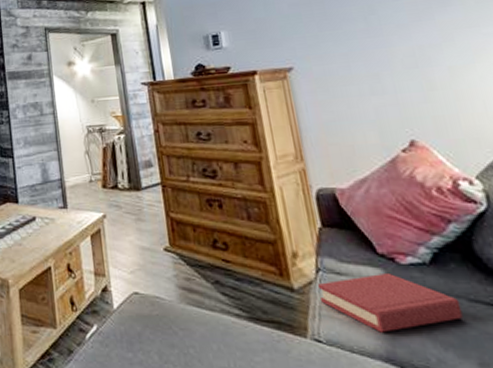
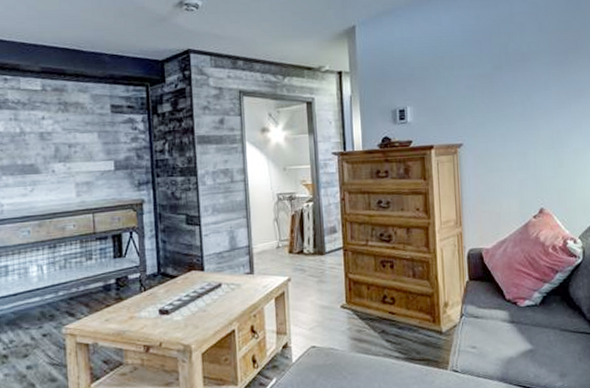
hardback book: present [318,272,463,333] -> none [461,313,555,360]

